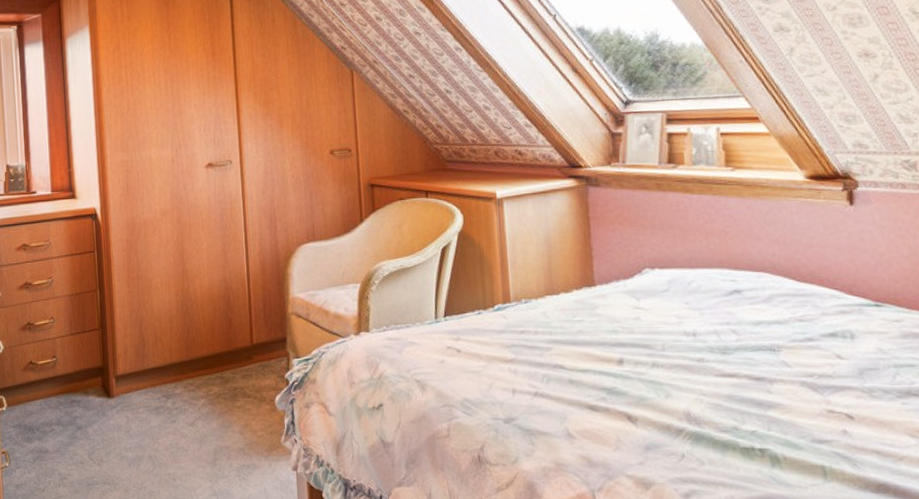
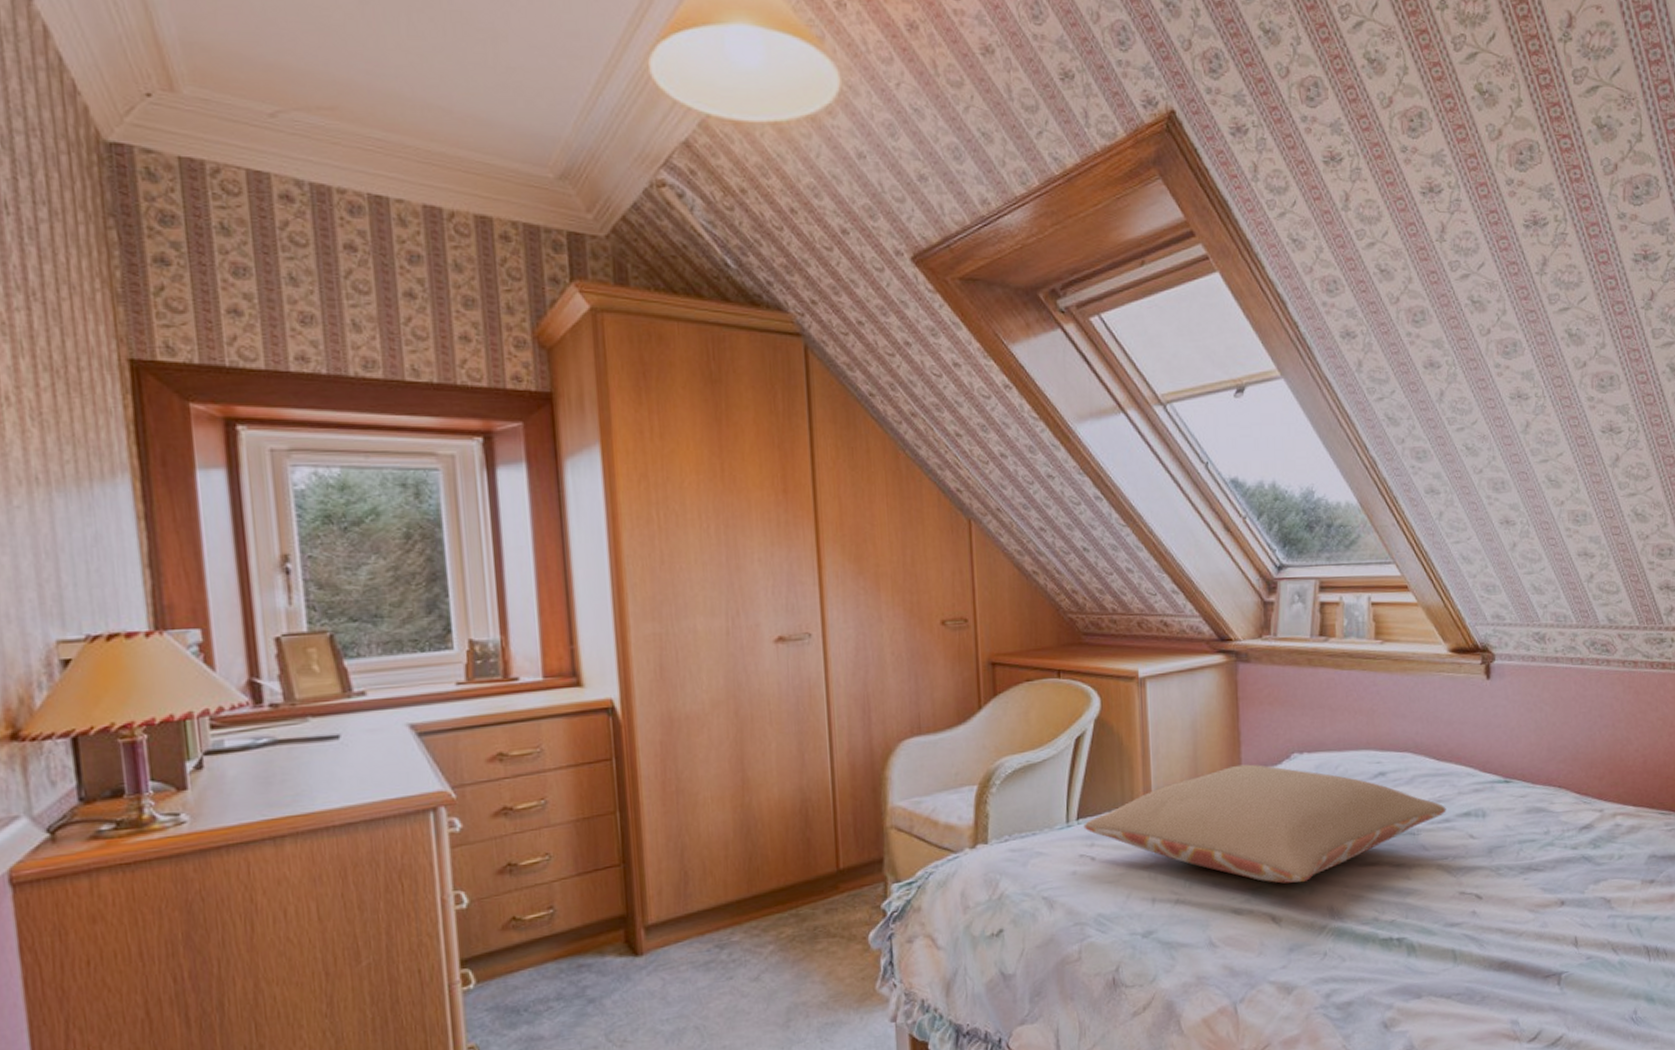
pillow: none [450,276,809,386] -> present [1083,764,1446,884]

